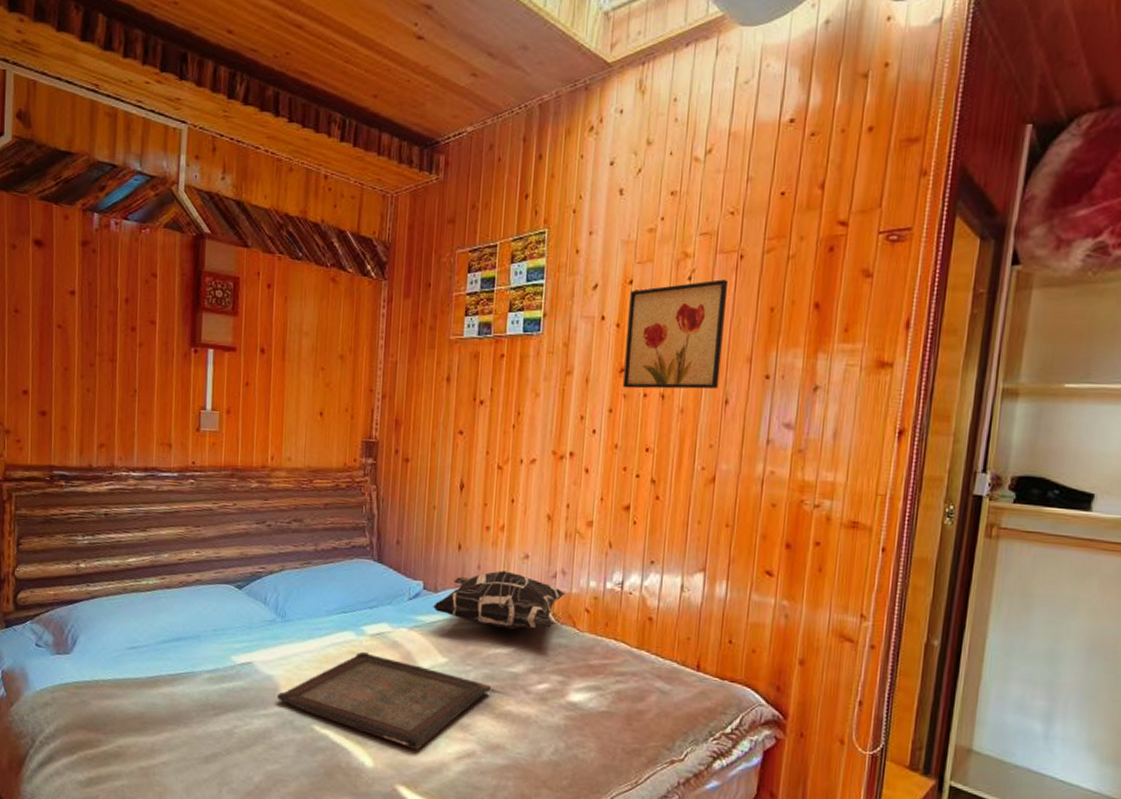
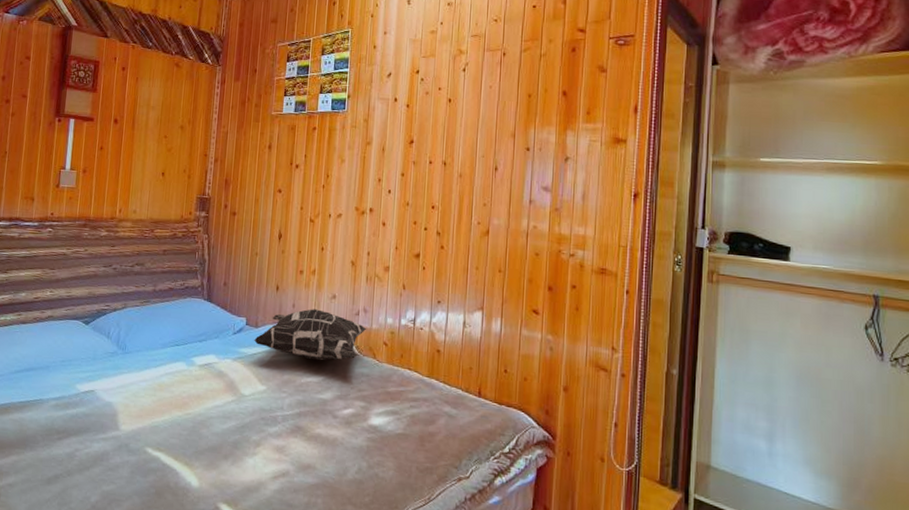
serving tray: present [277,651,491,751] -> none [115,380,303,471]
wall art: present [623,279,729,389] -> none [413,71,495,158]

